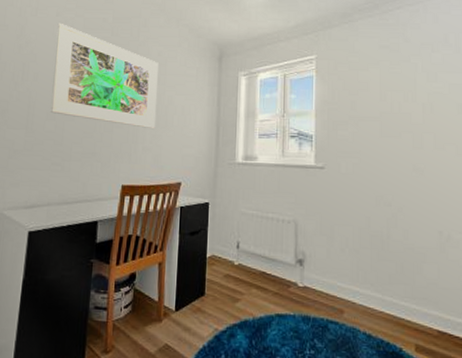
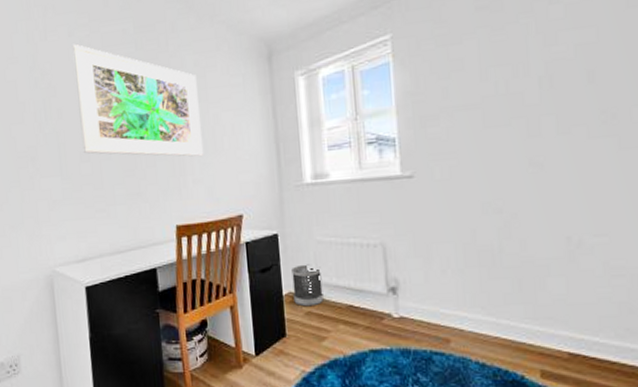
wastebasket: none [216,231,242,270] -> present [291,264,324,307]

